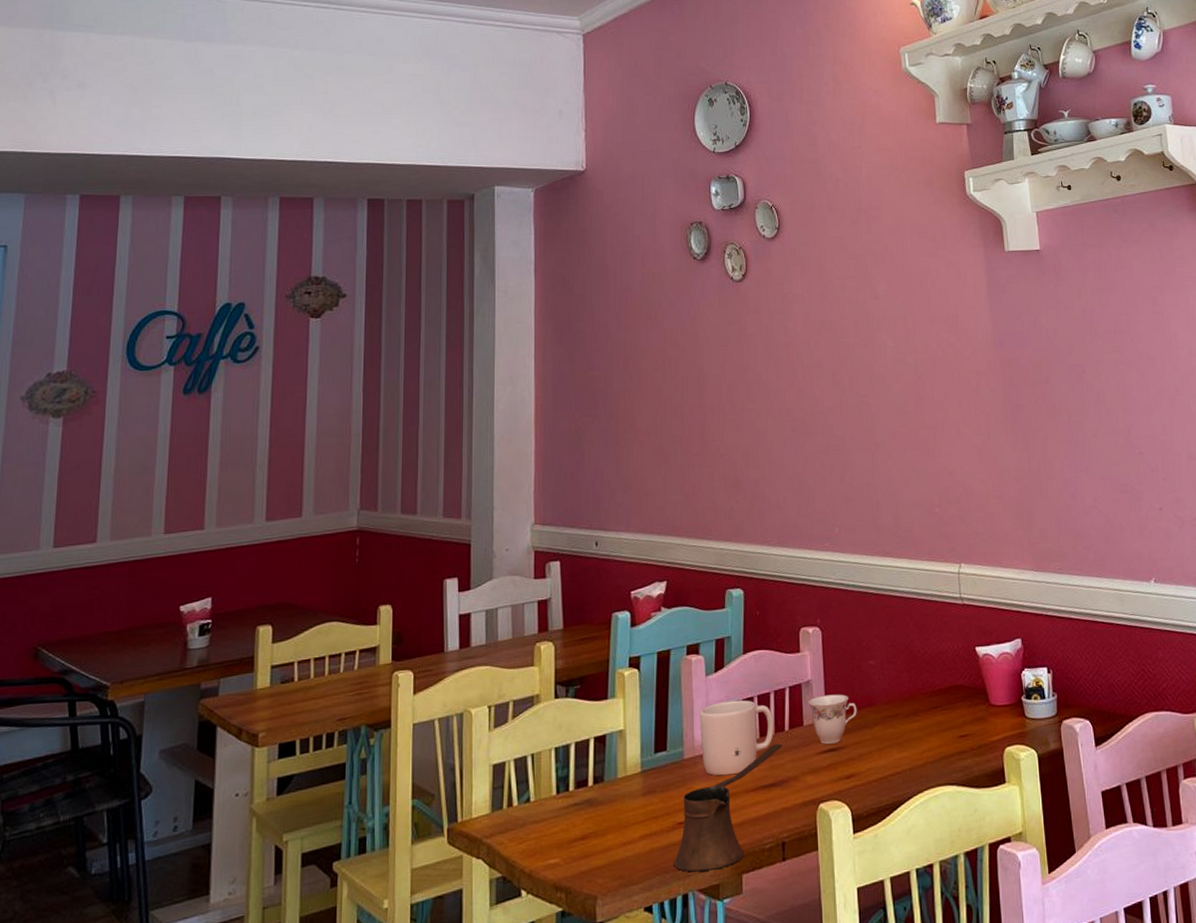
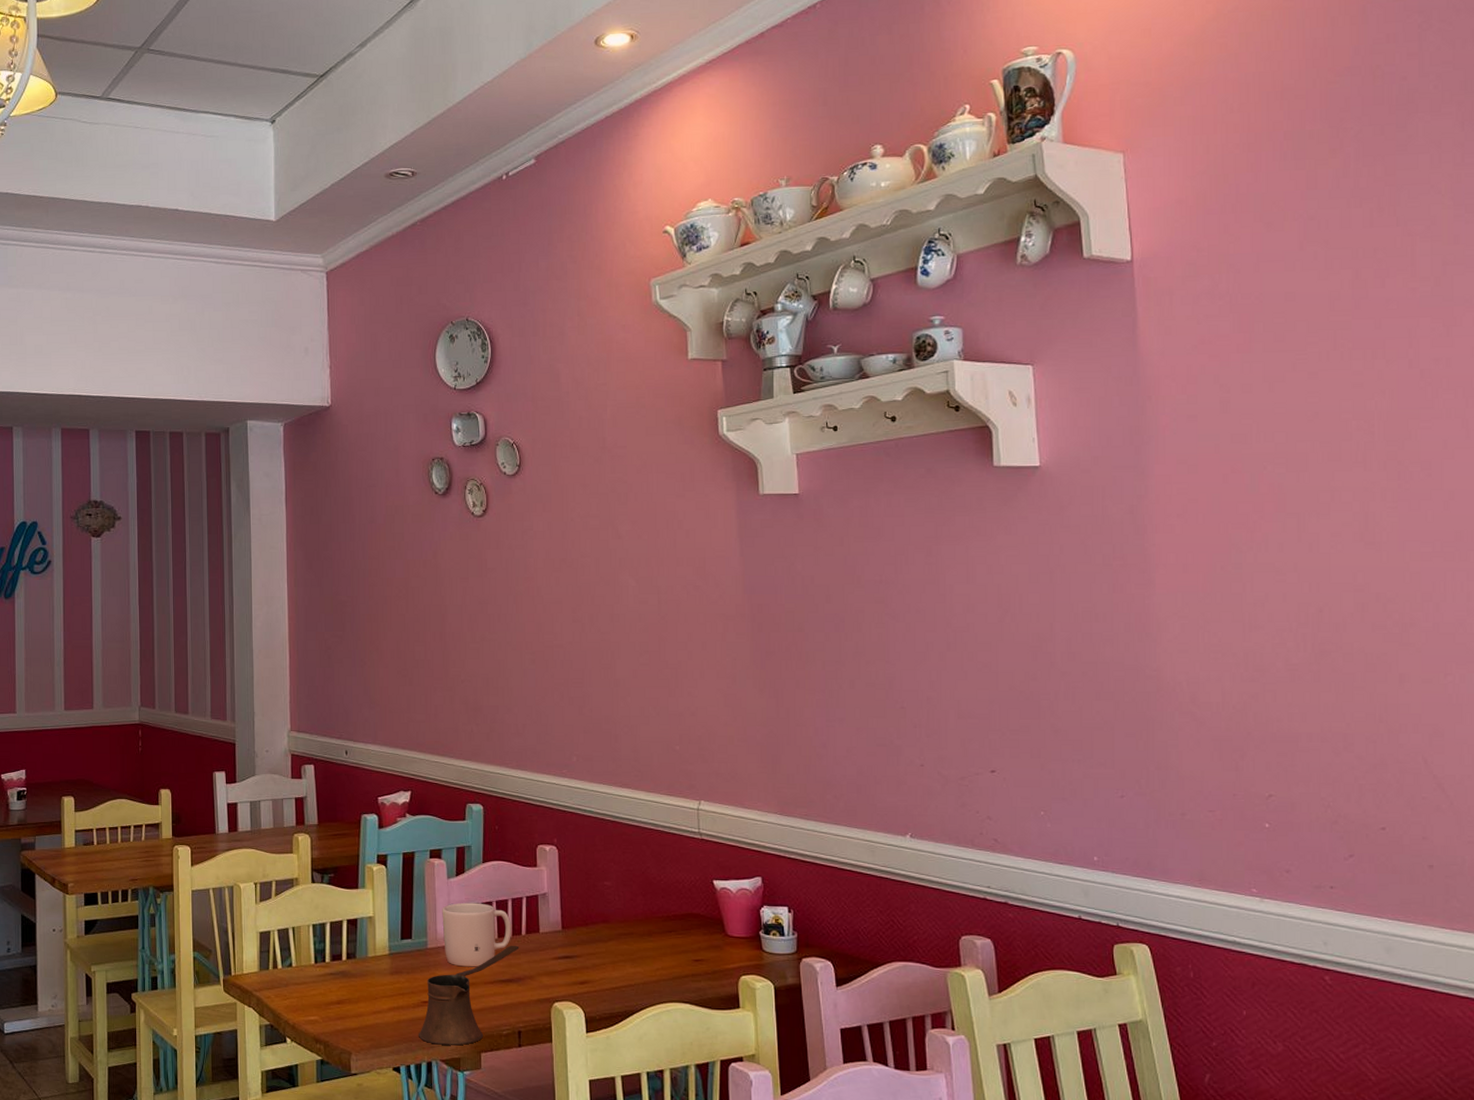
teacup: present [808,694,857,745] -> none [545,908,592,953]

